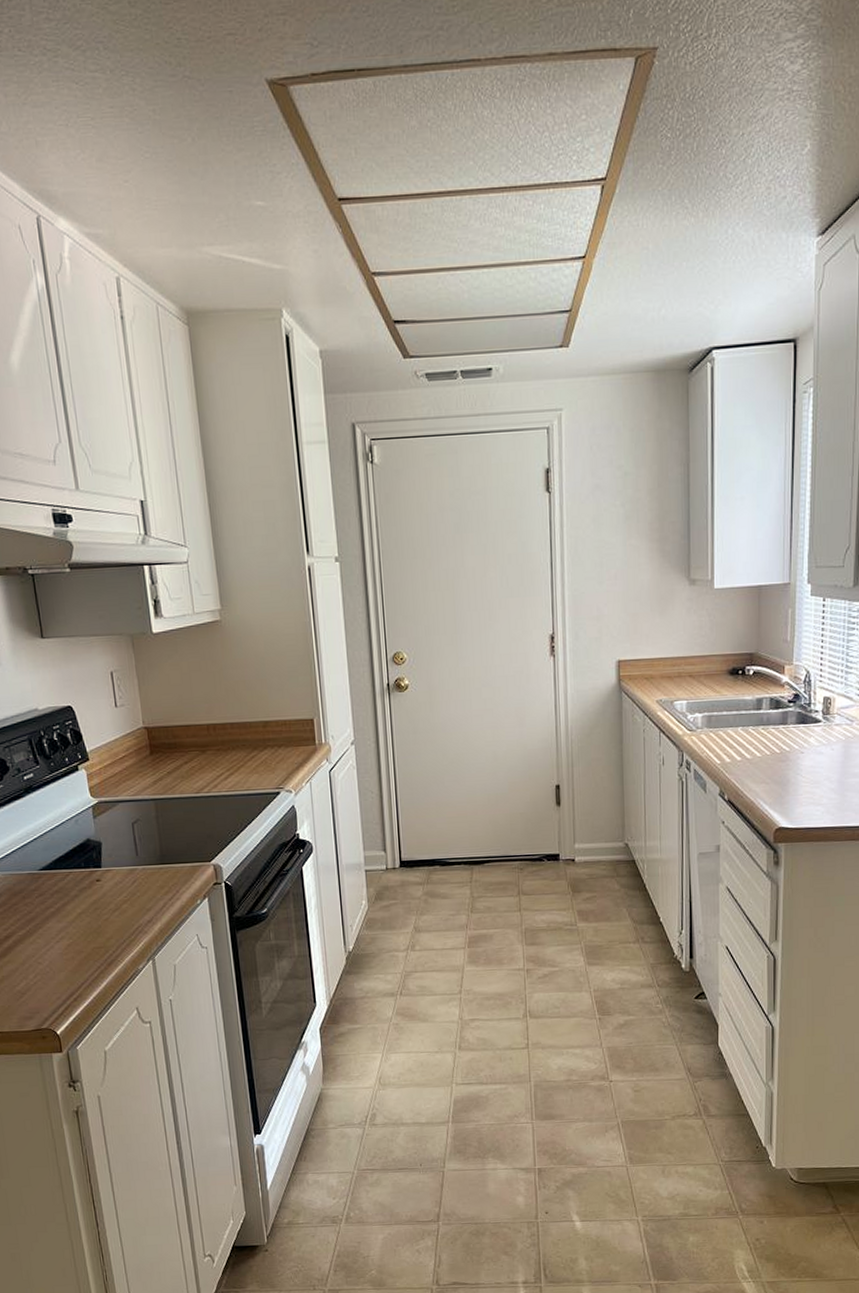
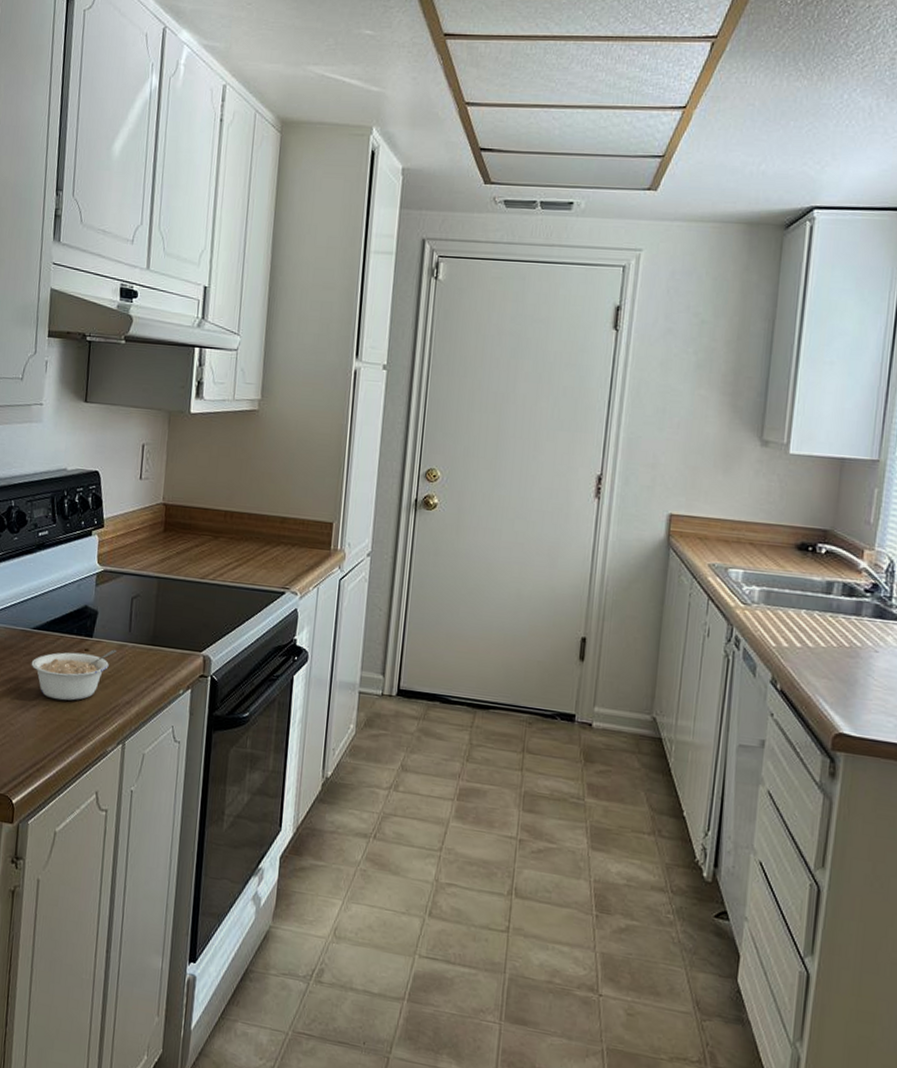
legume: none [45,875,128,932] -> present [31,649,117,701]

